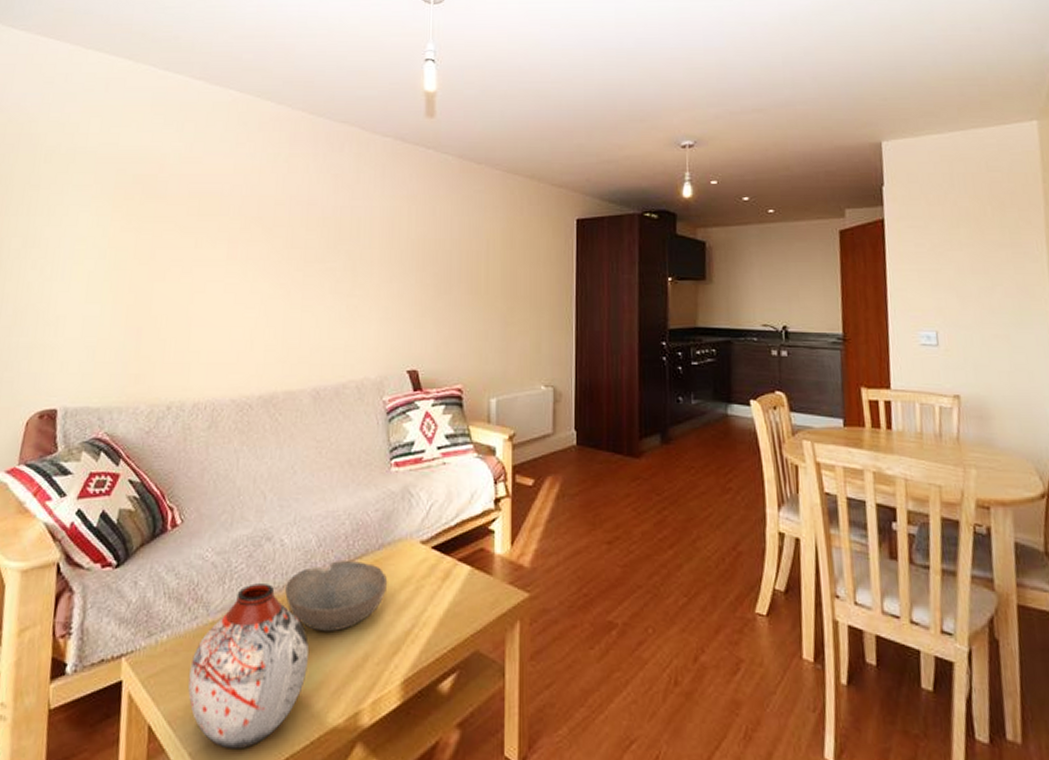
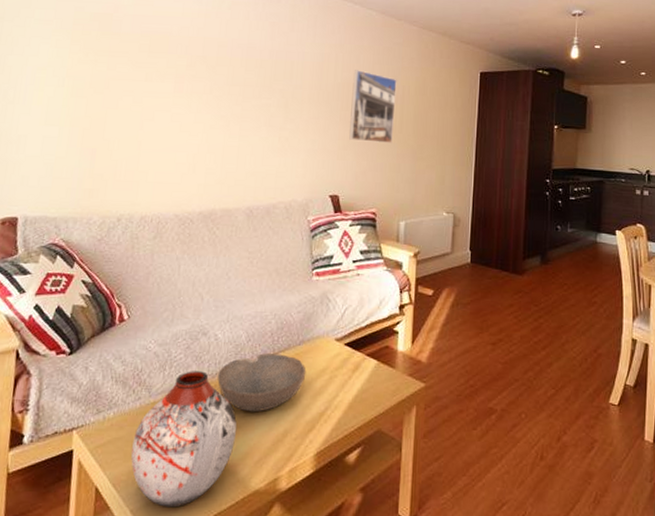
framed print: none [427,223,480,307] -> present [349,70,397,143]

